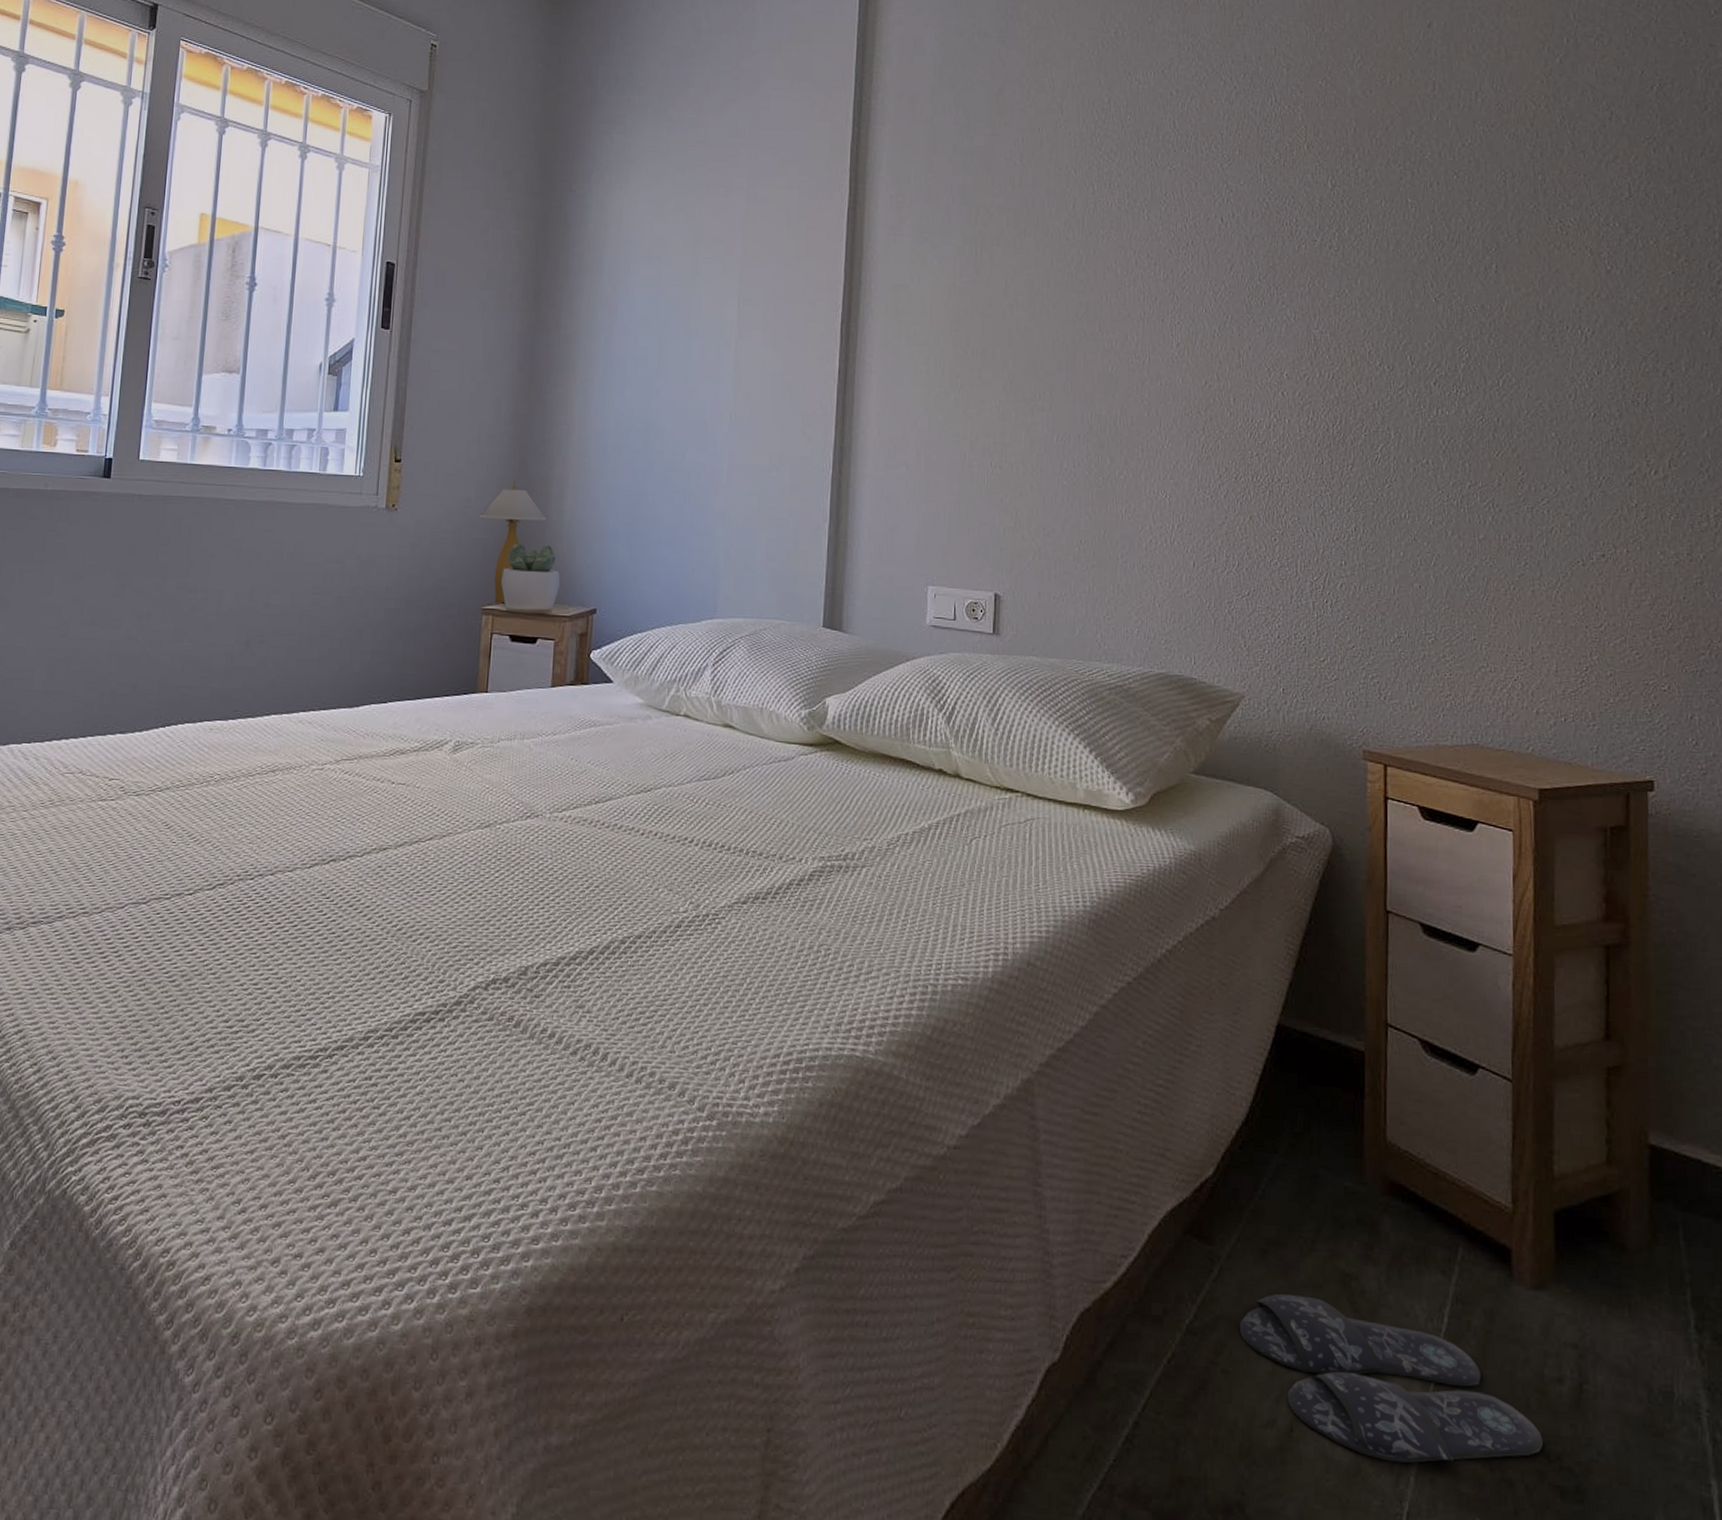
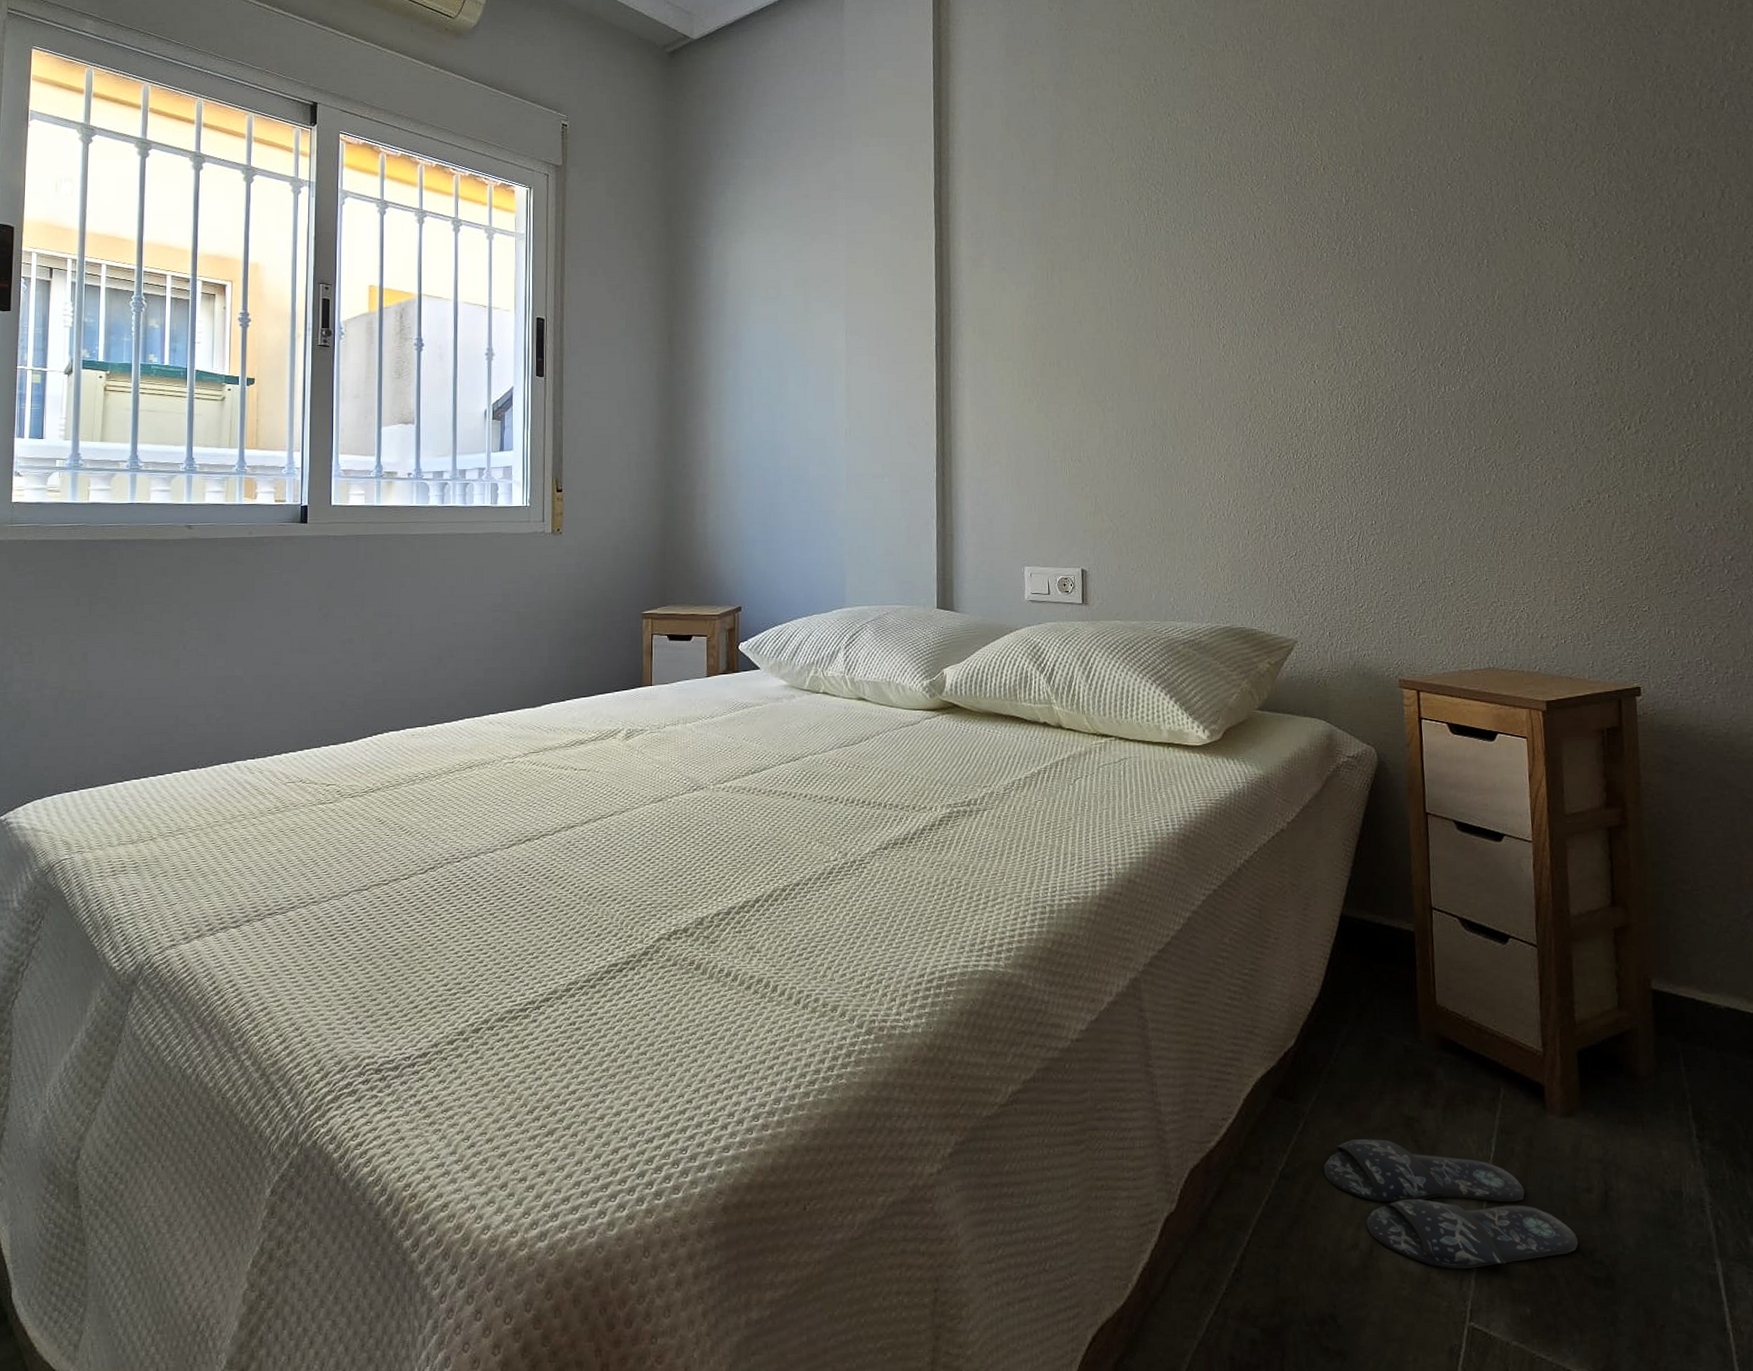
table lamp: present [479,479,547,604] -> none [633,499,693,608]
succulent plant: present [501,543,561,615] -> none [657,554,709,616]

